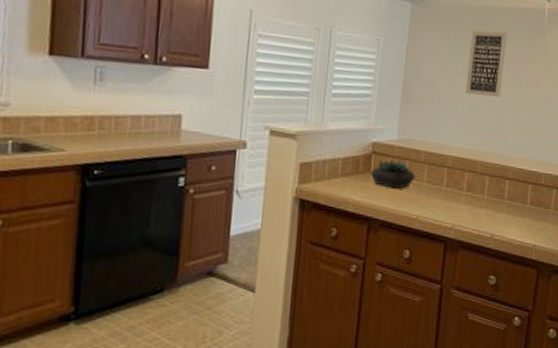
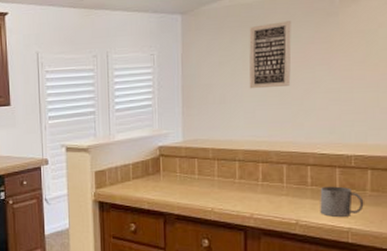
succulent plant: present [369,159,416,189] -> none [159,160,206,185]
mug: none [512,202,548,233] -> present [320,186,364,217]

